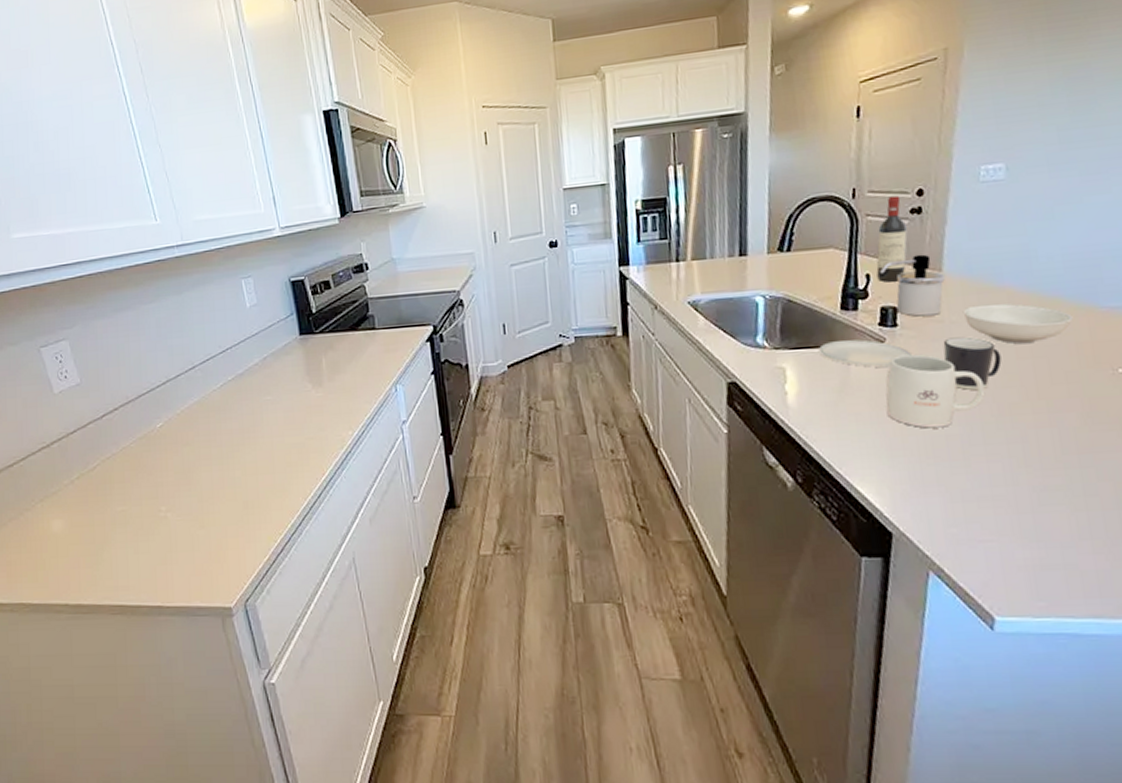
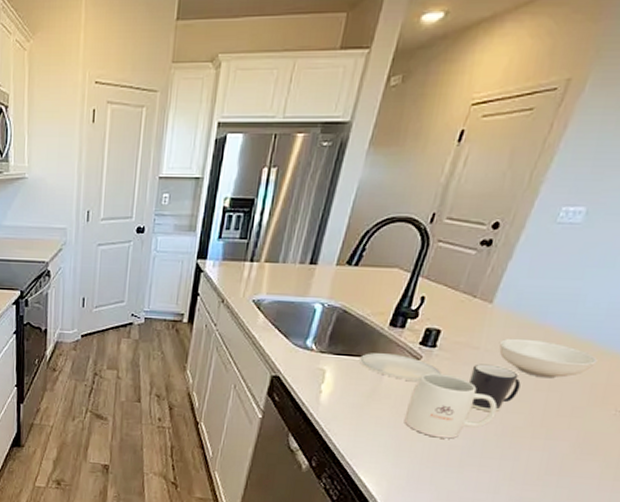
wine bottle: present [876,195,908,282] -> none [431,225,476,307]
soap dispenser: present [880,254,945,317] -> none [435,284,493,342]

